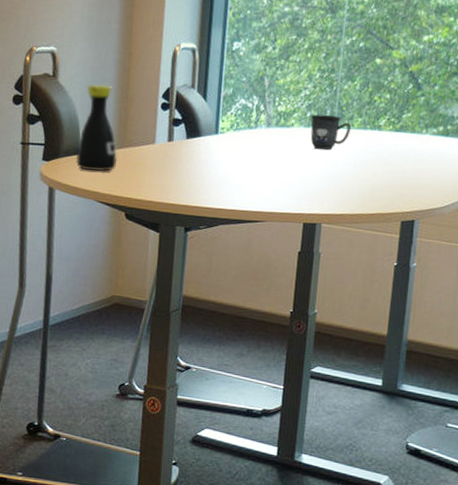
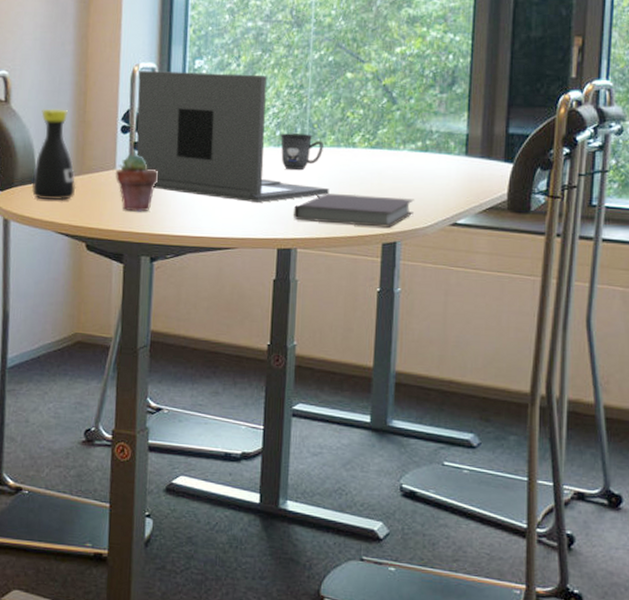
potted succulent: none [154,130,195,185] -> present [115,154,158,212]
laptop: none [175,51,354,179] -> present [136,71,329,203]
notebook: none [320,173,433,207] -> present [294,194,414,228]

